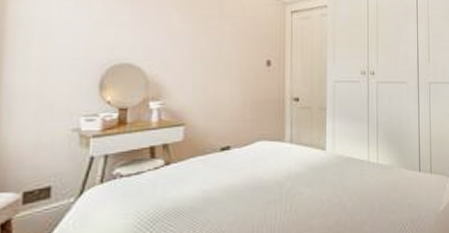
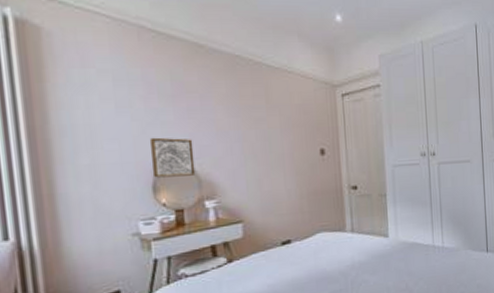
wall art: none [101,36,145,76] -> present [149,137,196,178]

